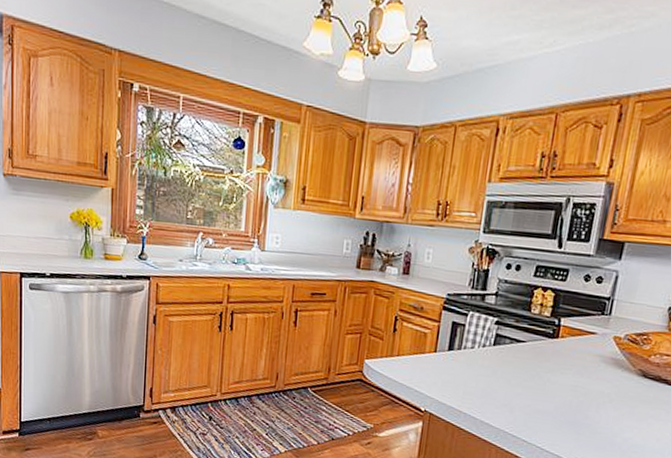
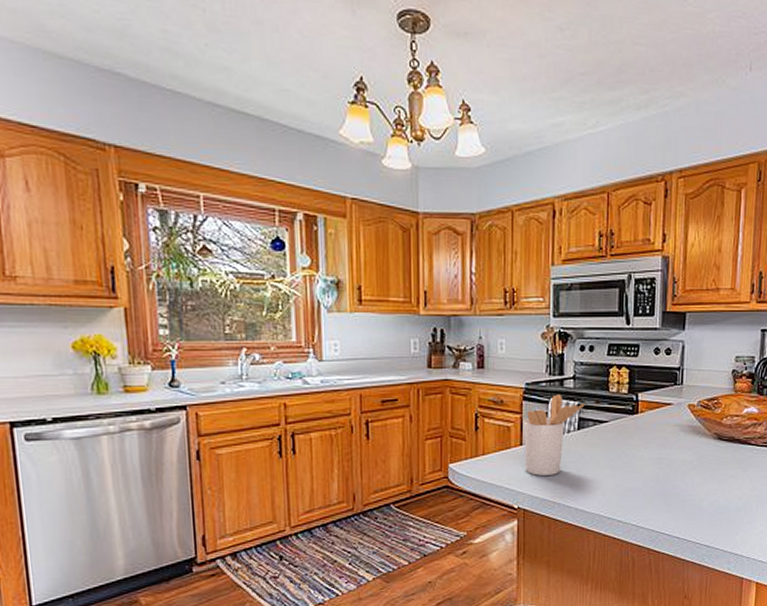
utensil holder: none [436,308,504,386] -> present [522,394,585,476]

